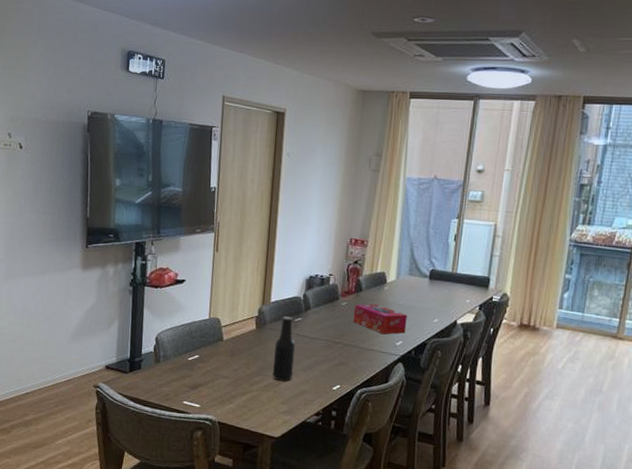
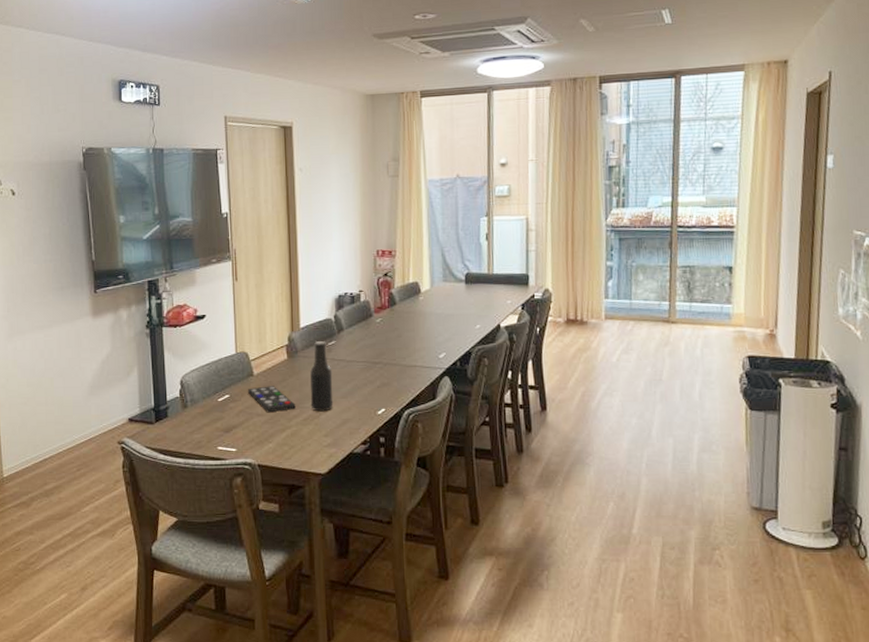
remote control: none [215,351,259,376] -> present [247,386,296,413]
tissue box: present [353,303,407,335] -> none [390,316,448,348]

